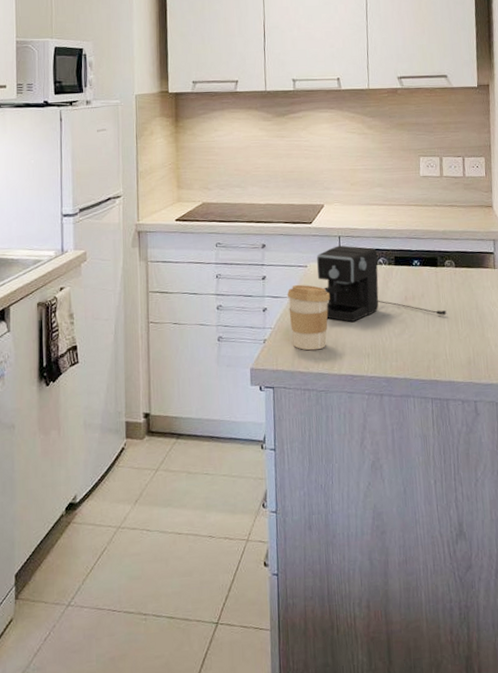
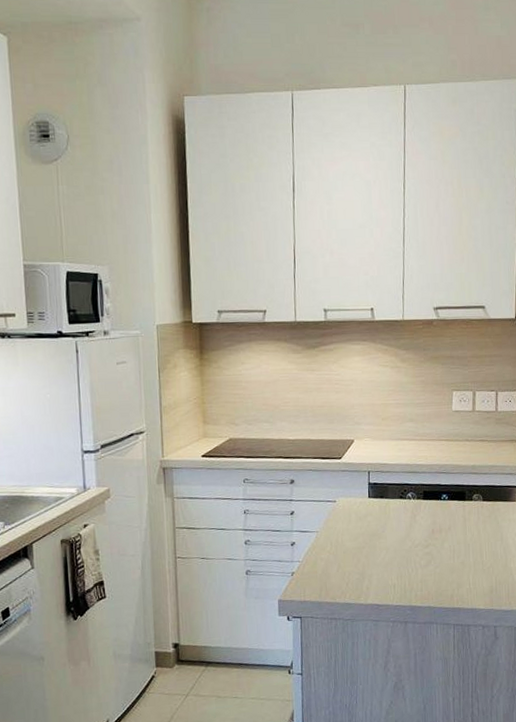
coffee cup: present [287,284,330,351] -> none [315,519,358,582]
coffee maker: present [316,245,447,322] -> none [345,480,472,555]

